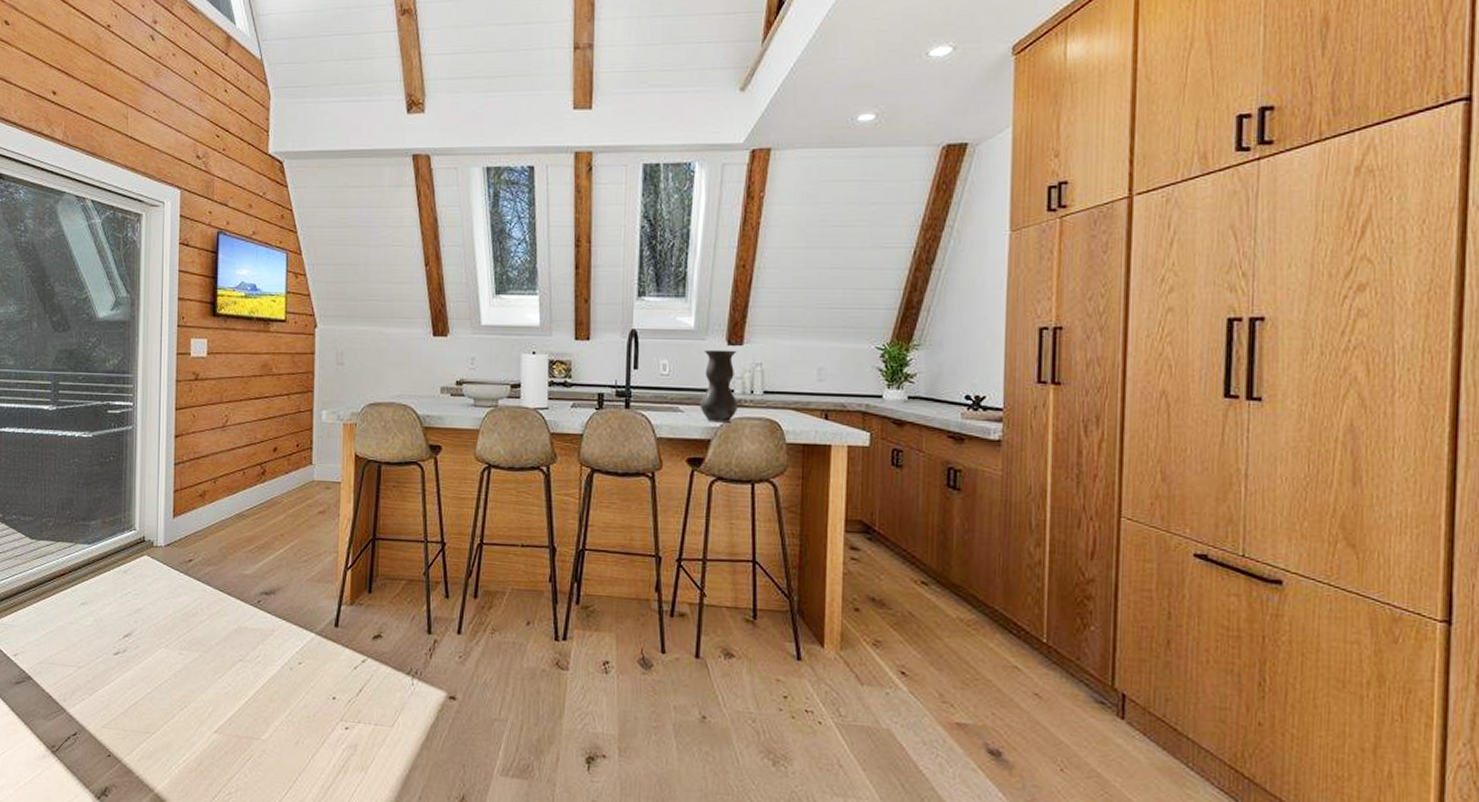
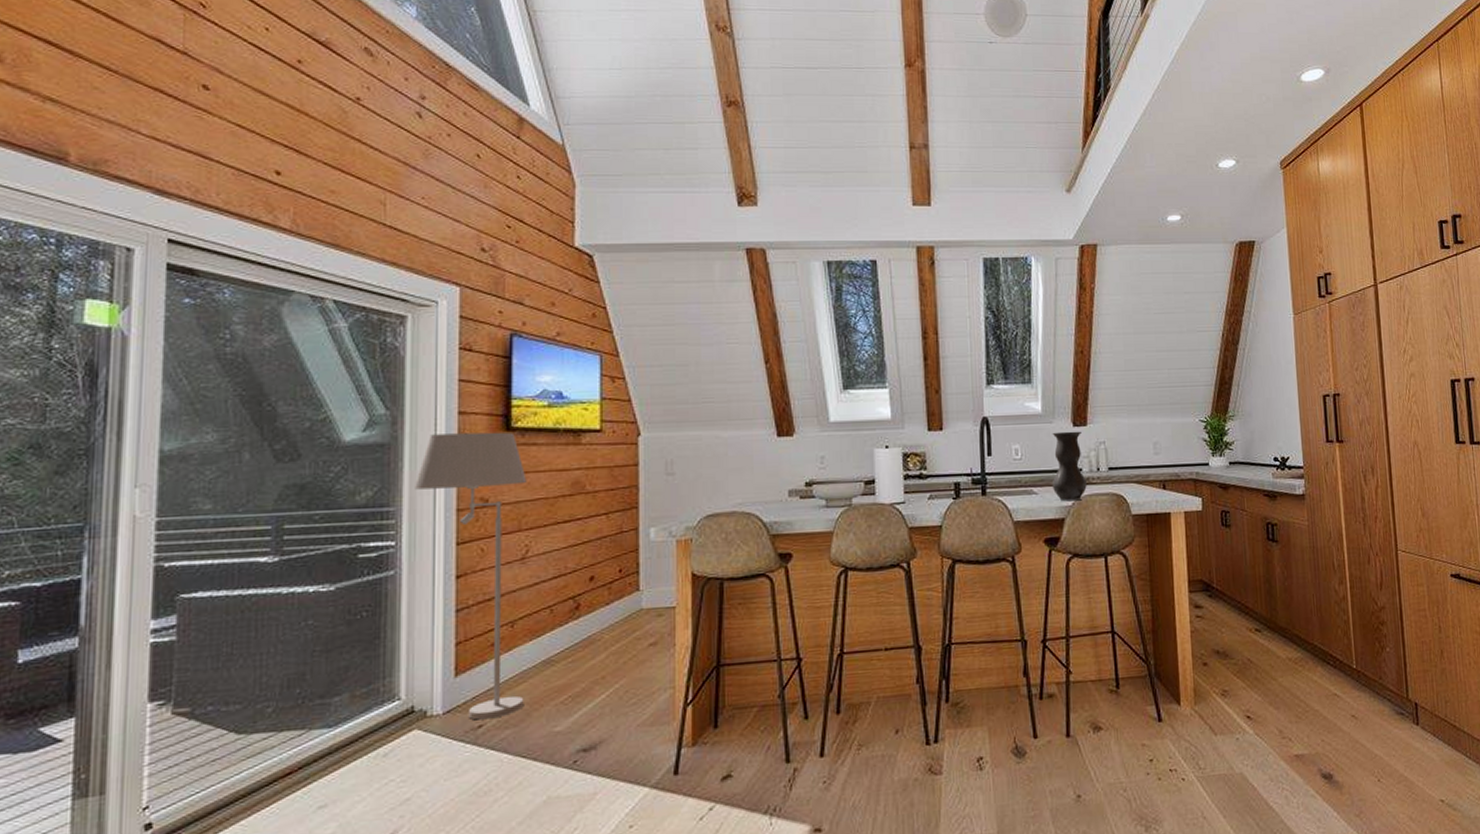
floor lamp: none [147,316,228,556] -> present [415,432,527,720]

